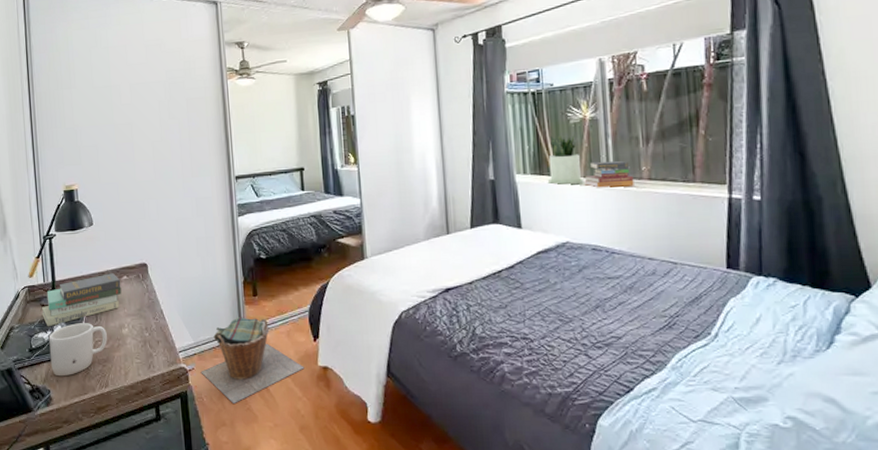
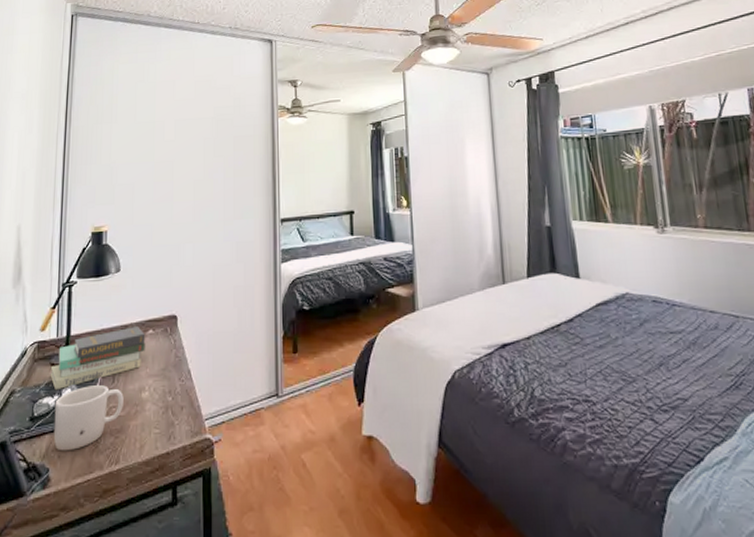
laundry basket: present [200,317,304,403] -> none [228,377,347,482]
planter: present [547,135,584,186] -> none [604,181,641,233]
books: present [584,160,634,188] -> none [640,208,691,236]

